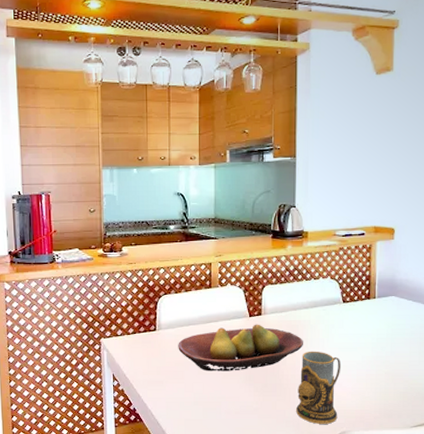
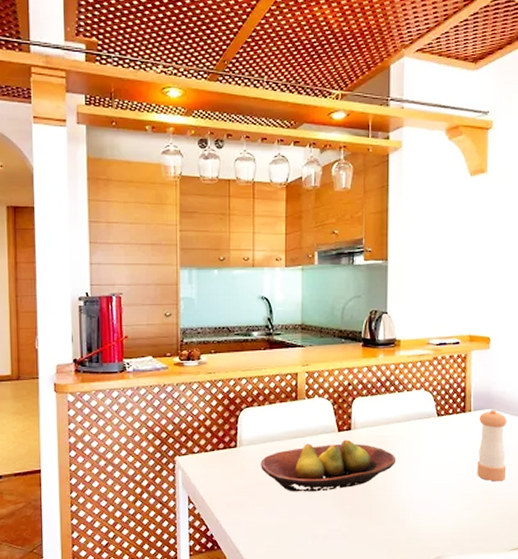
mug: present [296,351,341,424] -> none [388,468,436,549]
pepper shaker: none [381,296,410,364] -> present [477,409,507,482]

